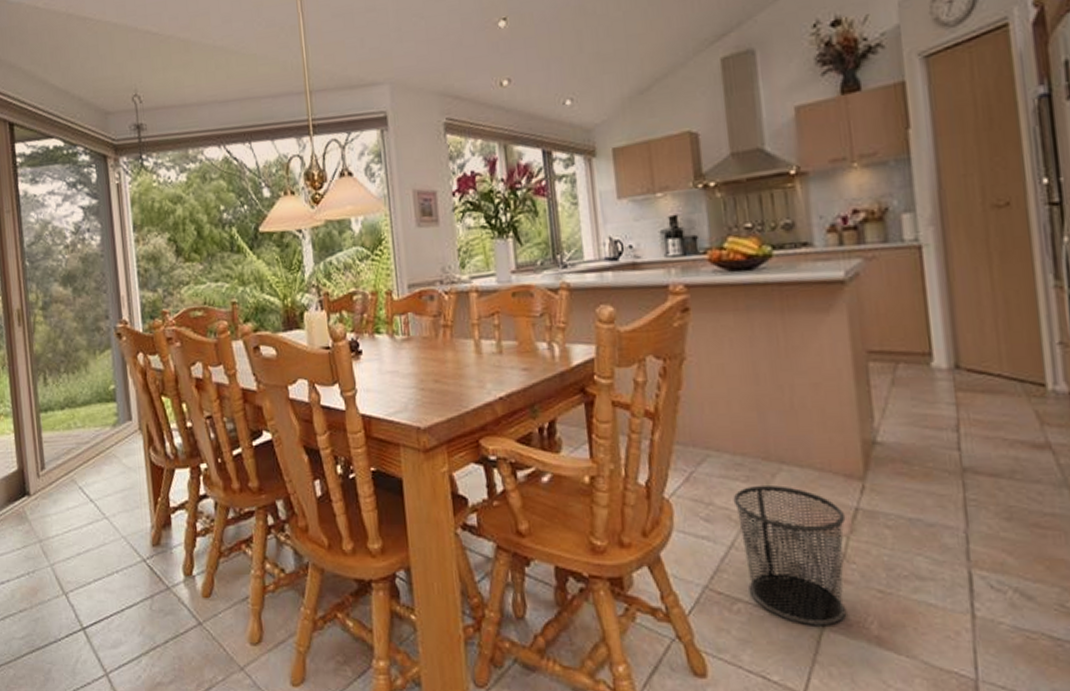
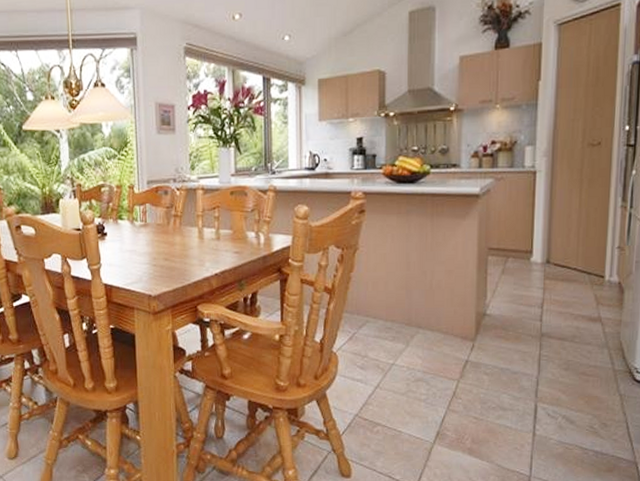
waste bin: present [733,484,846,625] -> none [382,343,459,441]

